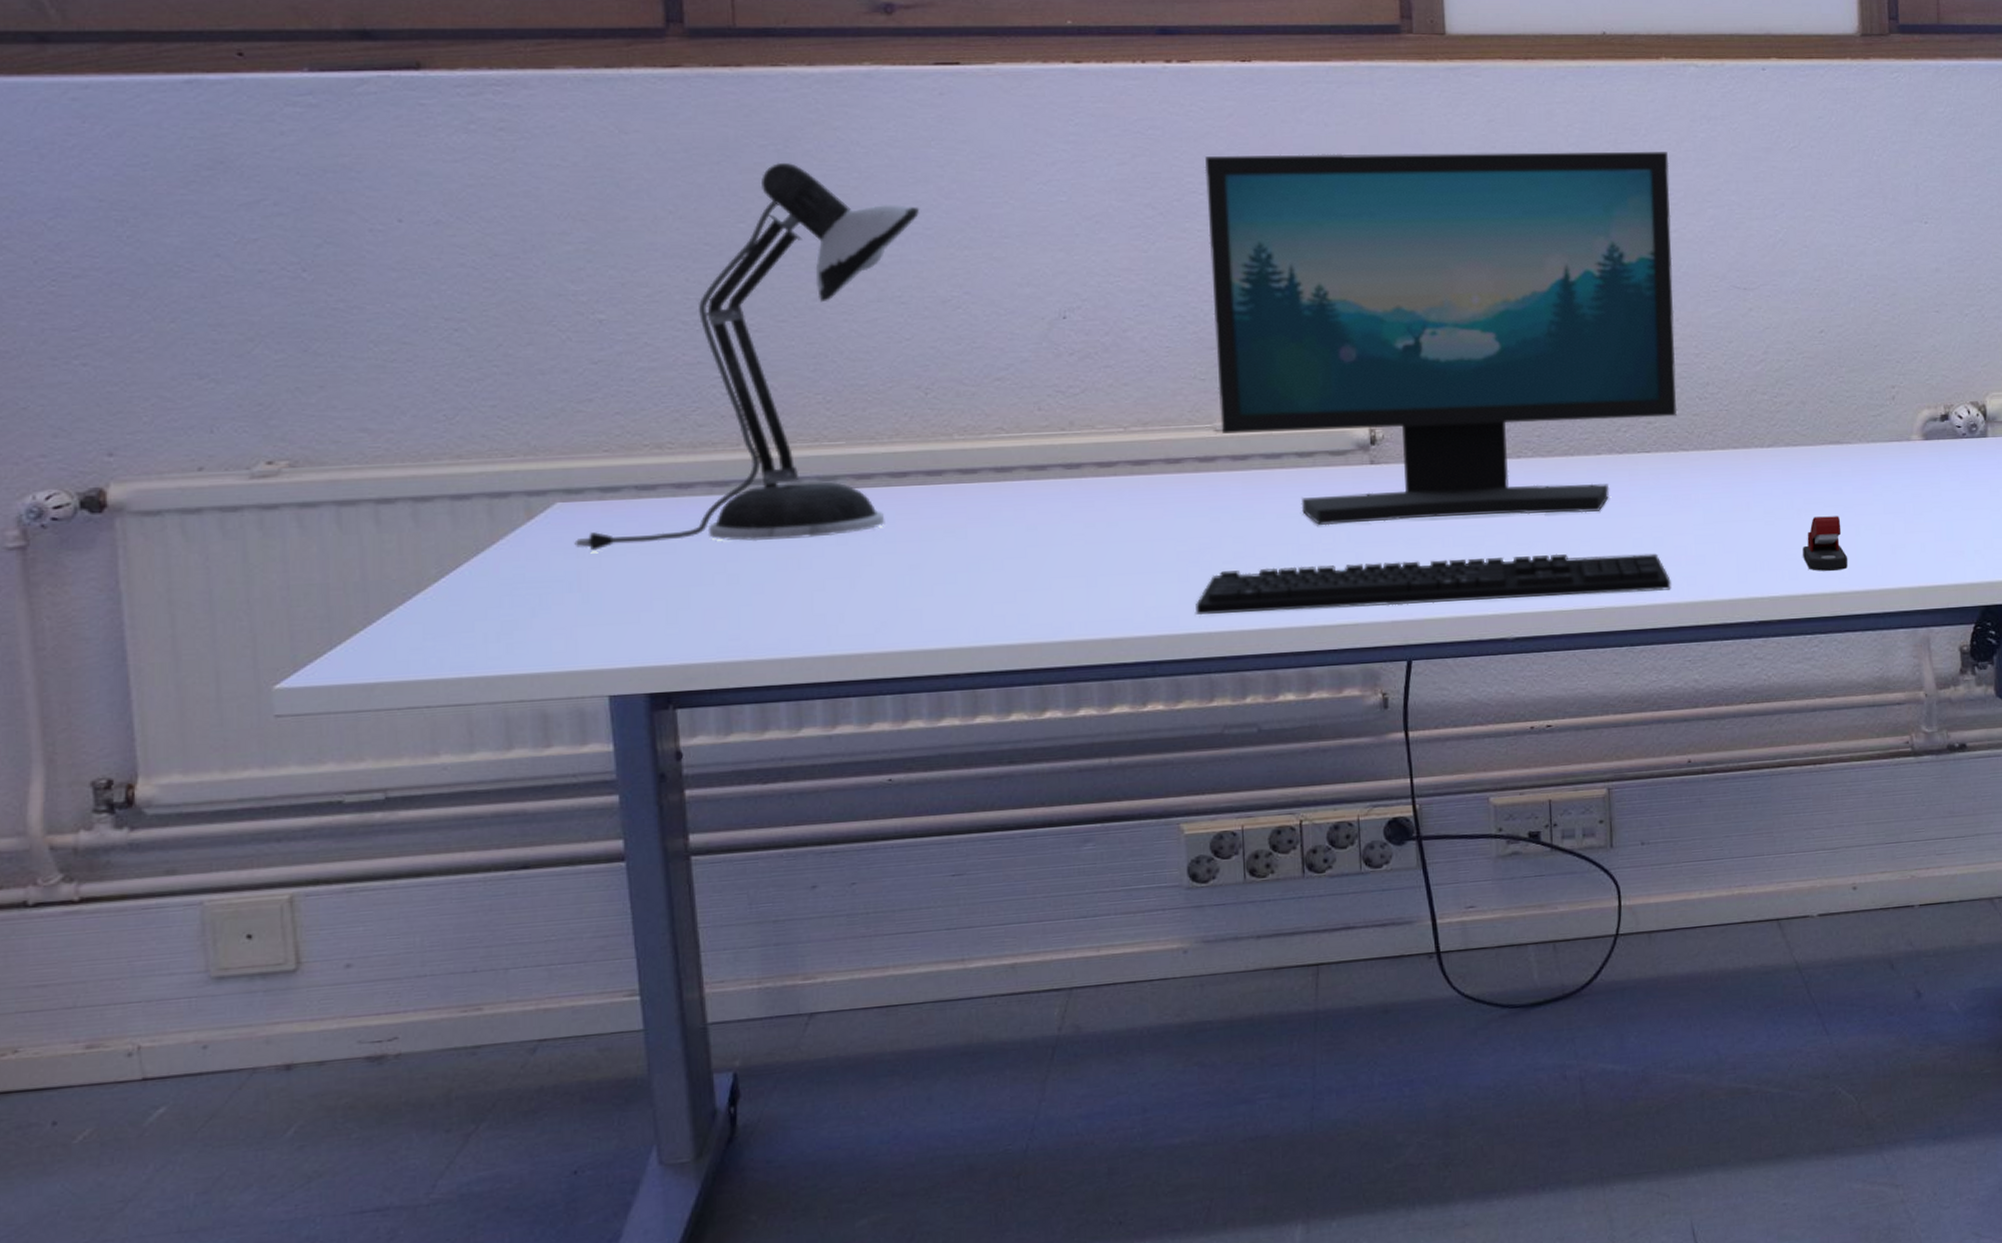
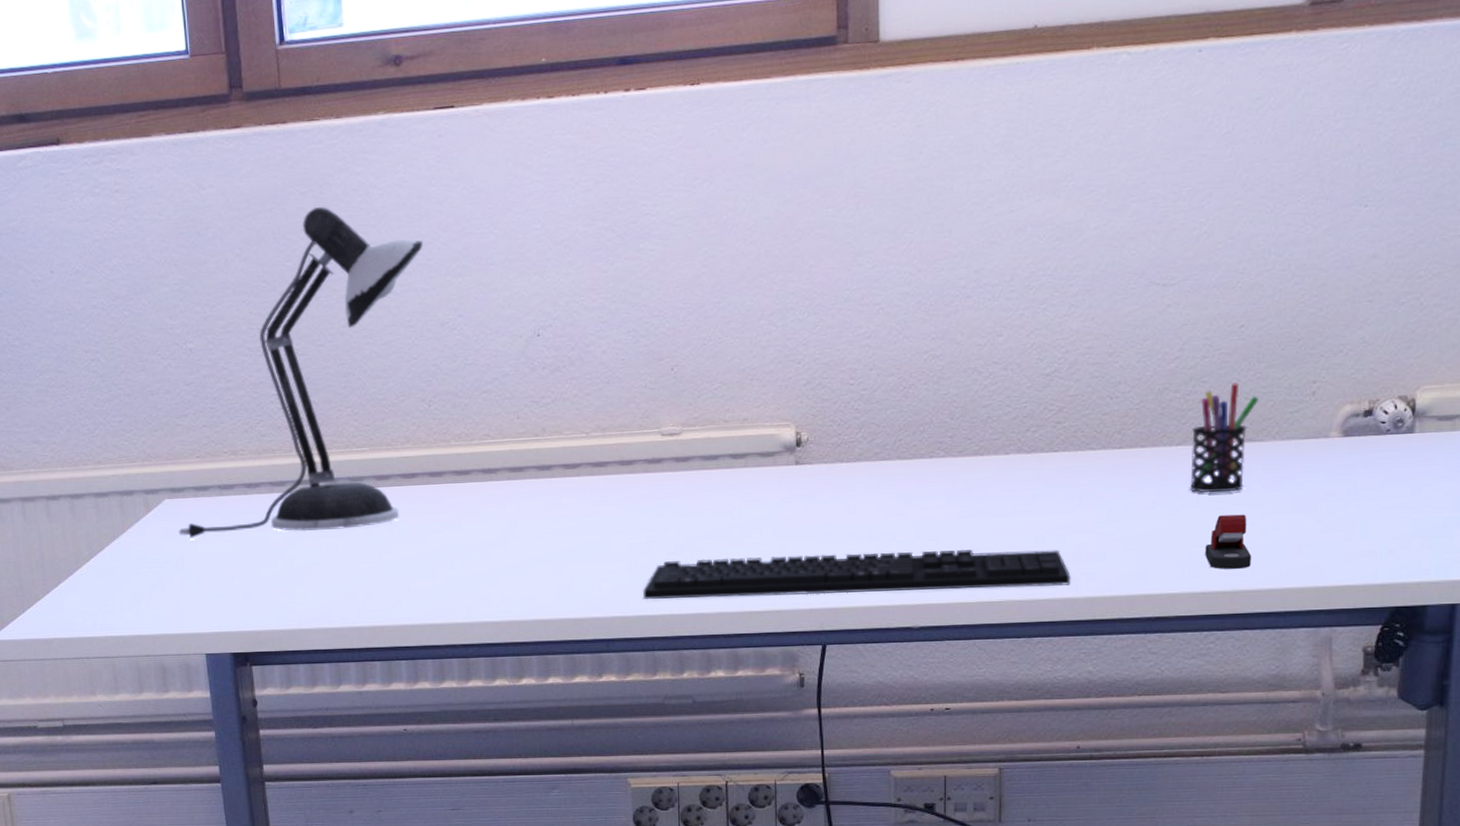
computer monitor: present [1204,152,1678,526] -> none [657,146,1095,522]
pen holder: none [1781,386,1843,495] -> present [1189,383,1259,494]

